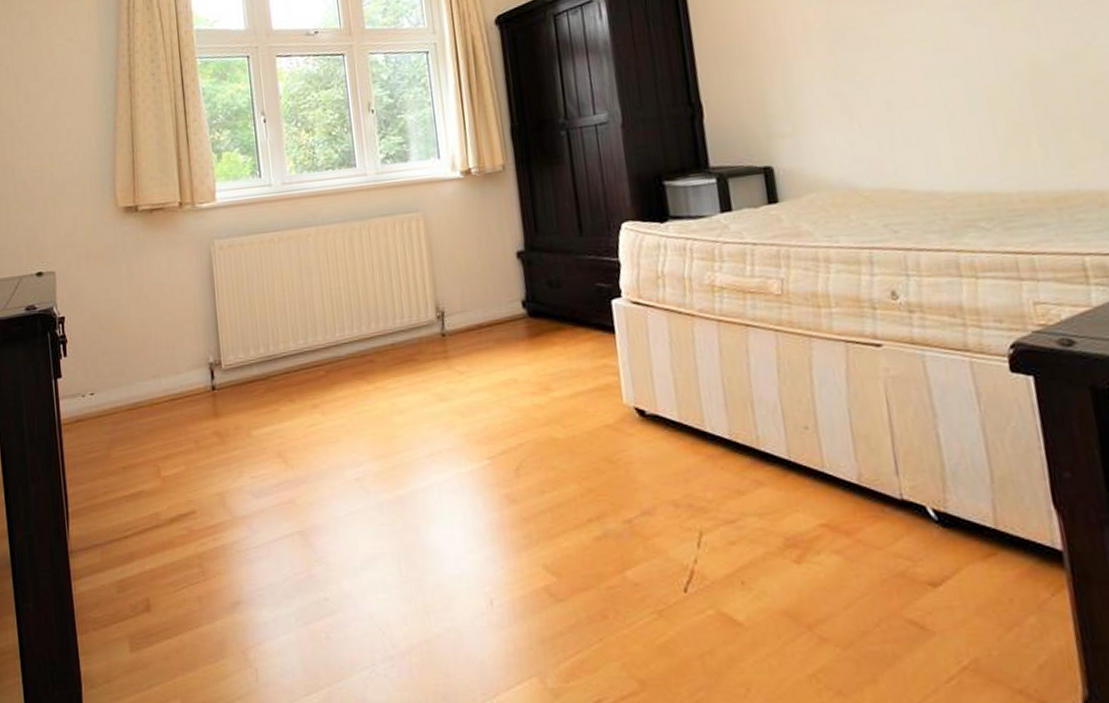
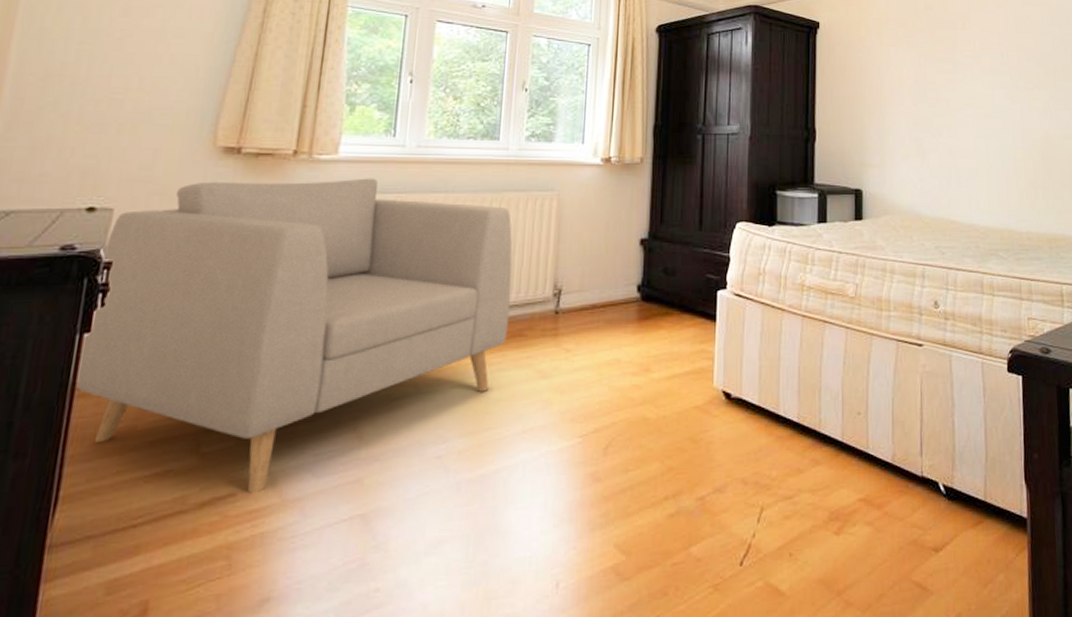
chair: none [55,219,399,512] -> present [76,178,513,495]

